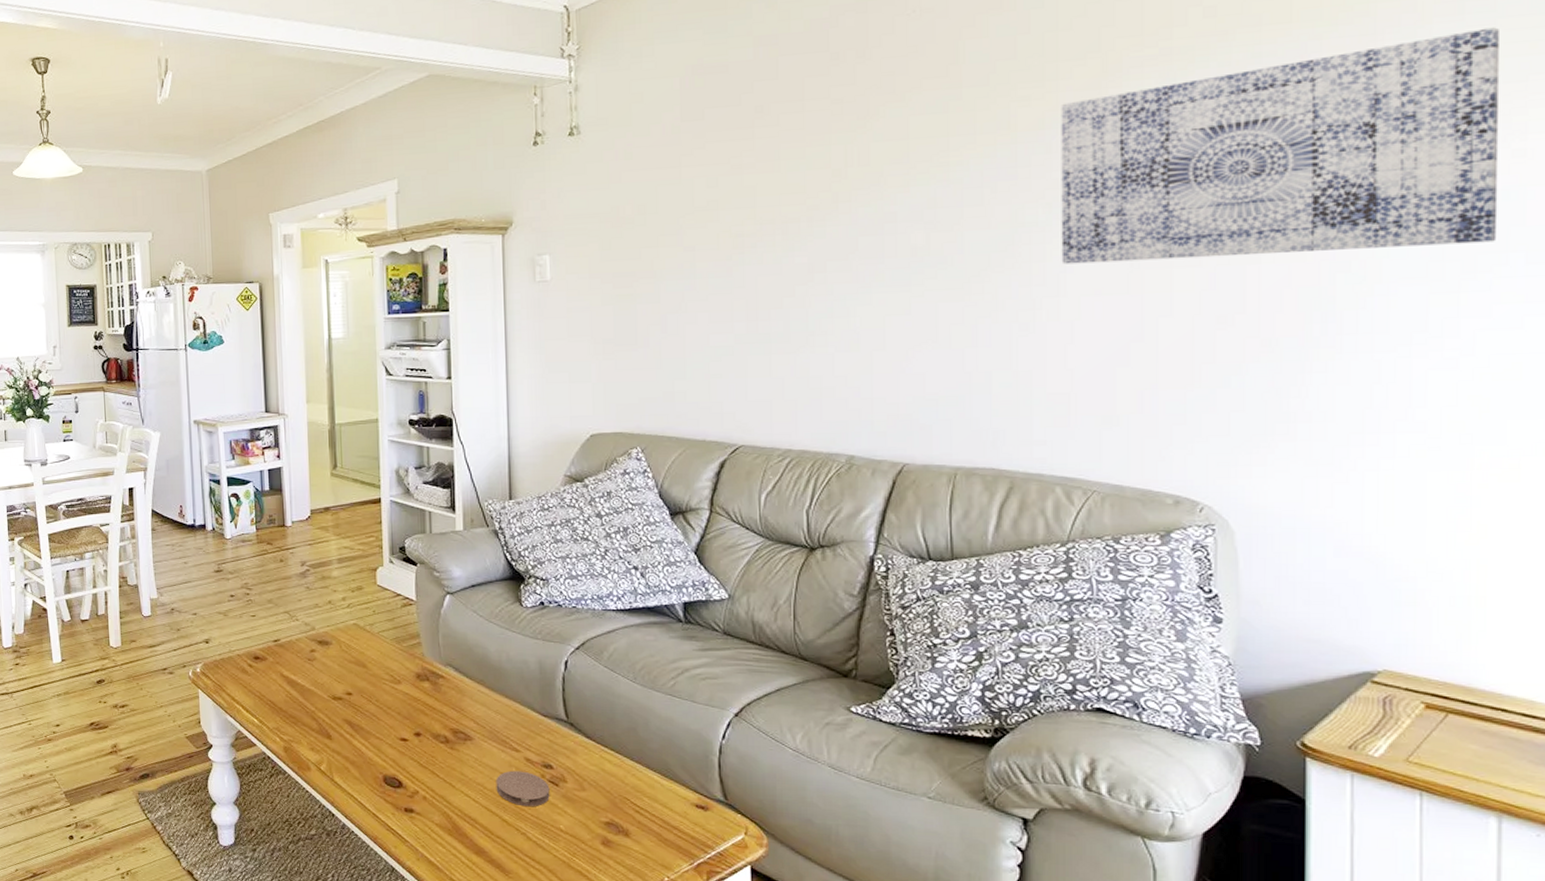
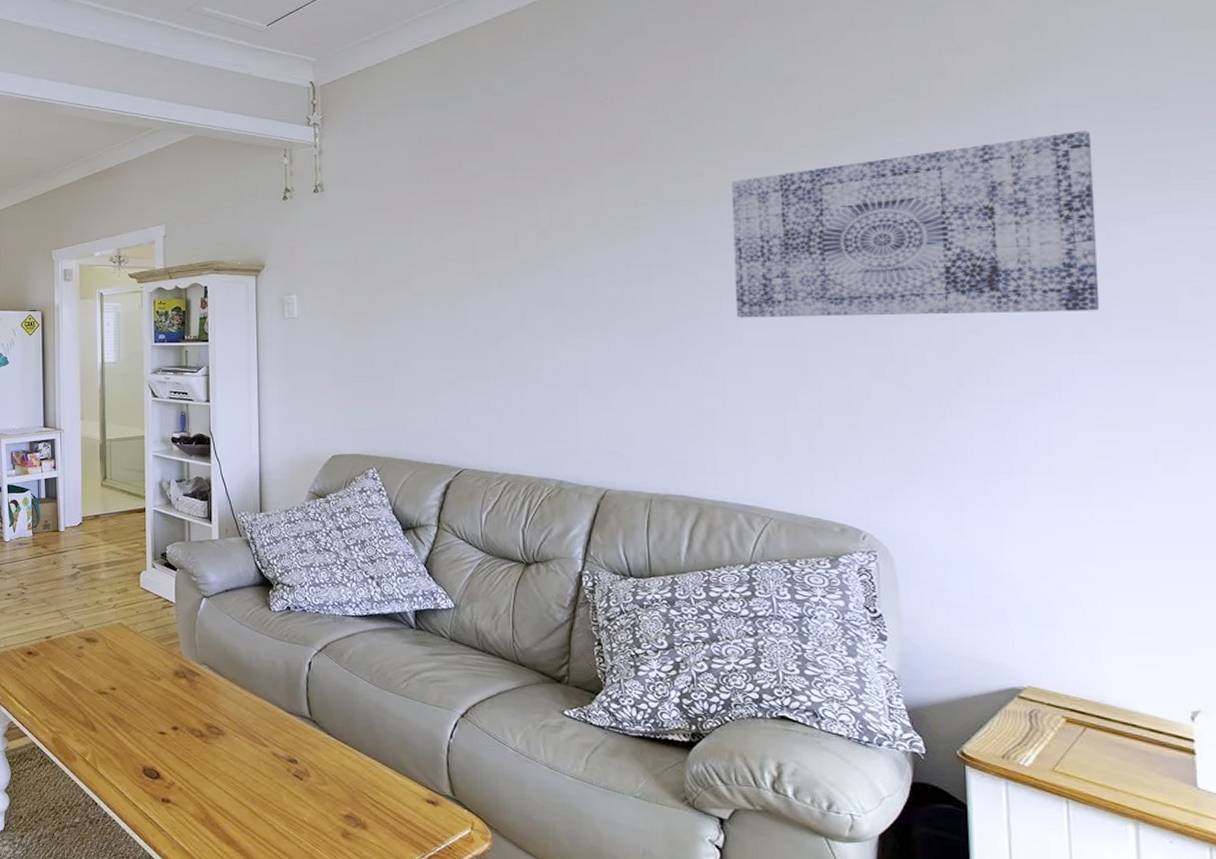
coaster: present [496,770,550,807] -> none [245,764,295,800]

